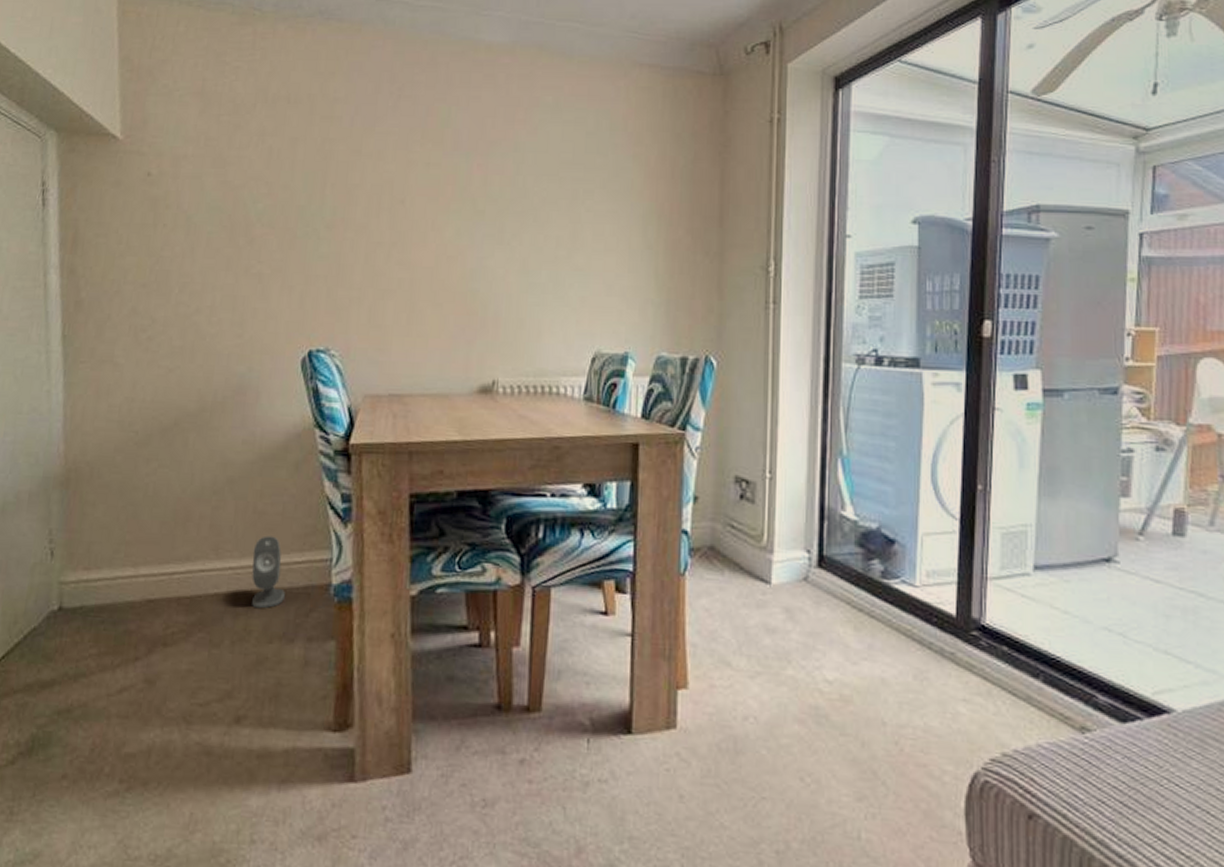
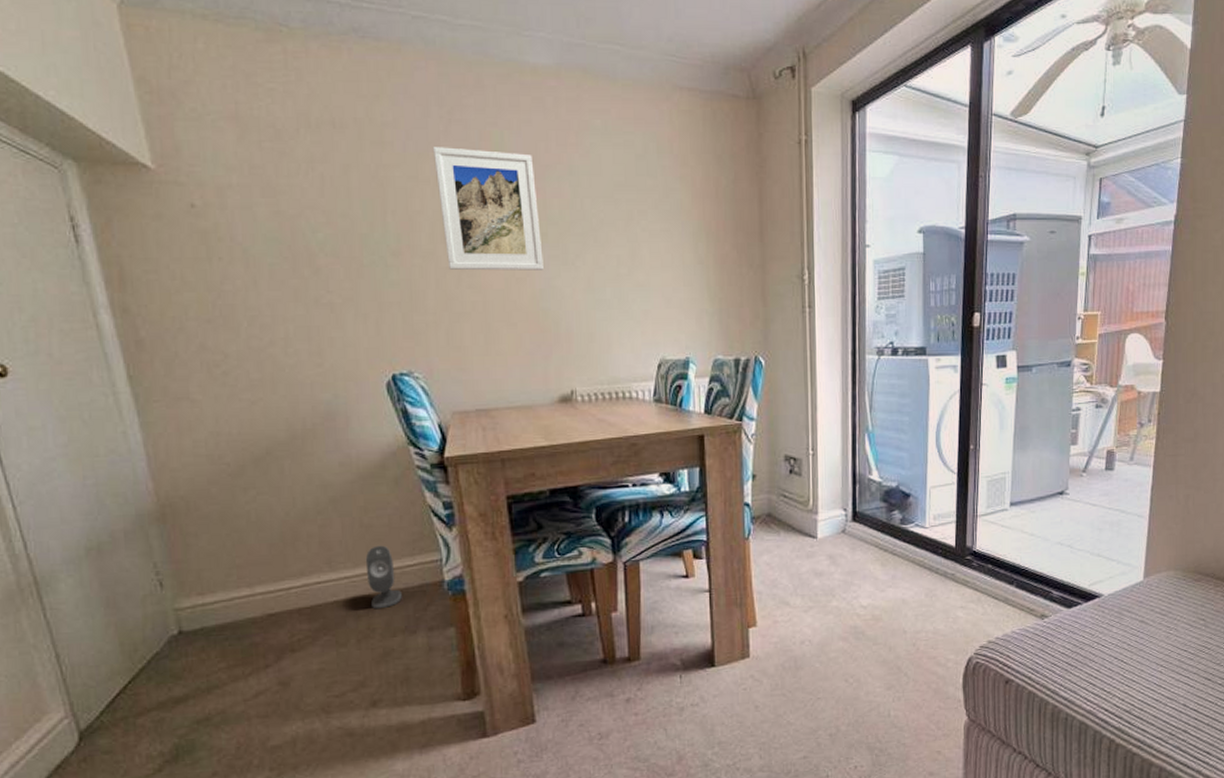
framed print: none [379,122,478,249] -> present [433,147,544,271]

